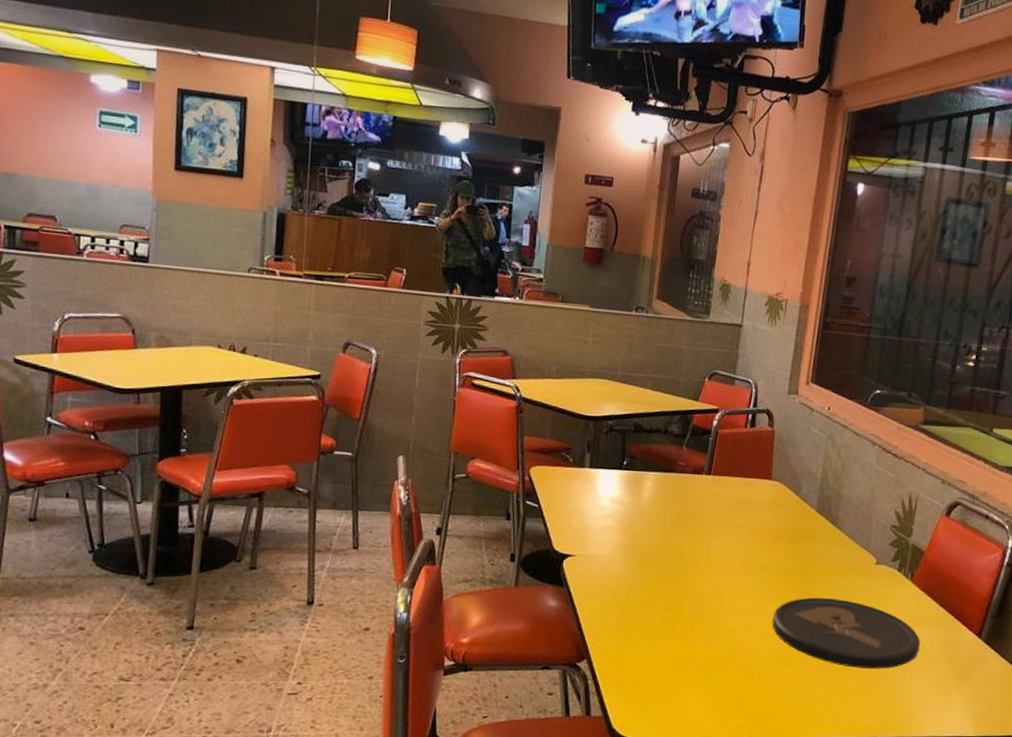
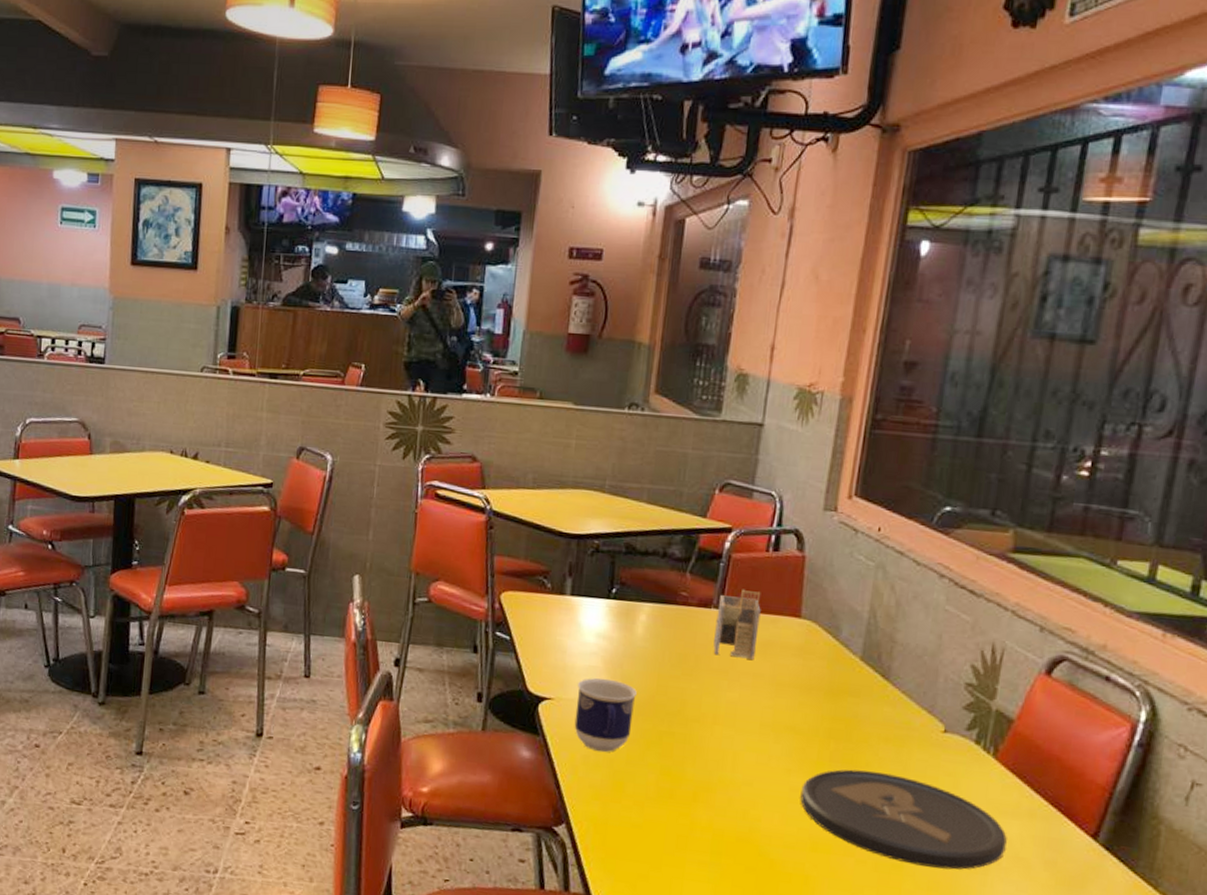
cup: none [593,536,644,598] -> present [574,678,637,753]
napkin holder: none [705,458,741,515] -> present [713,589,761,659]

